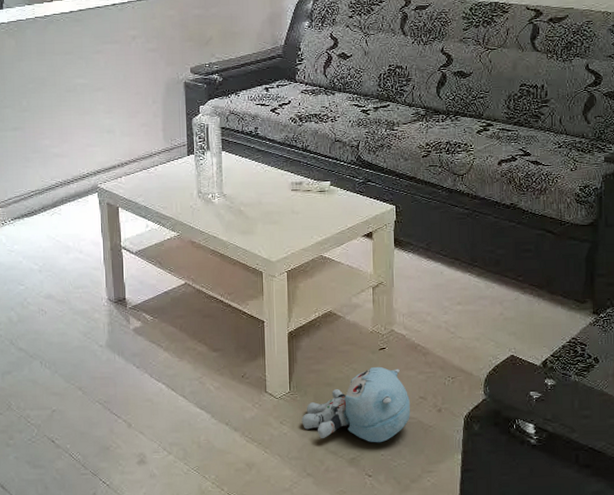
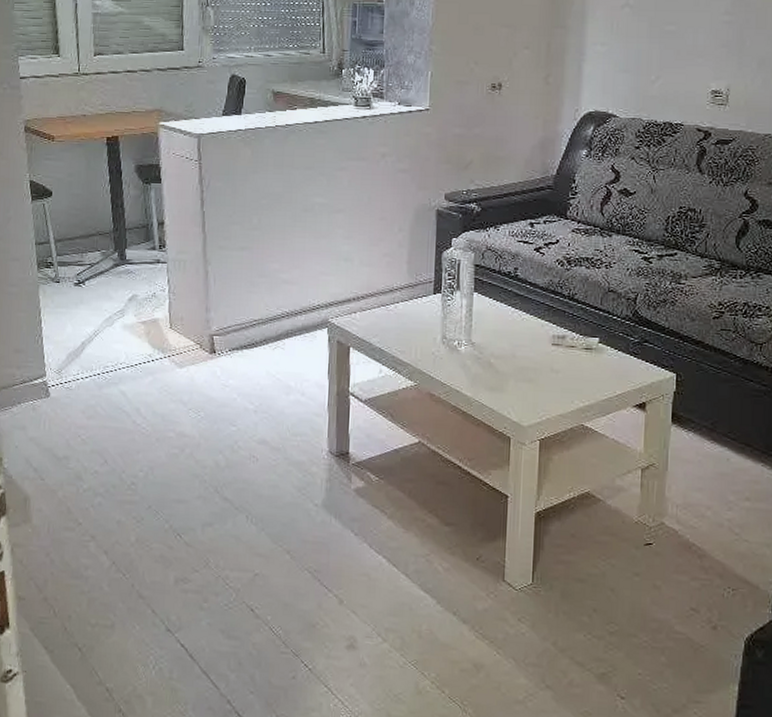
plush toy: present [301,366,411,443] -> none [544,565,679,659]

